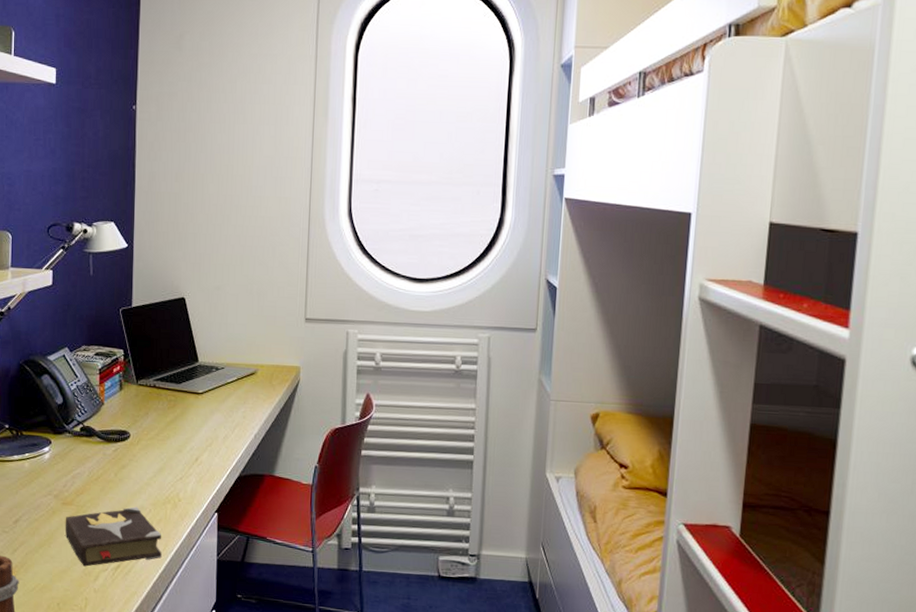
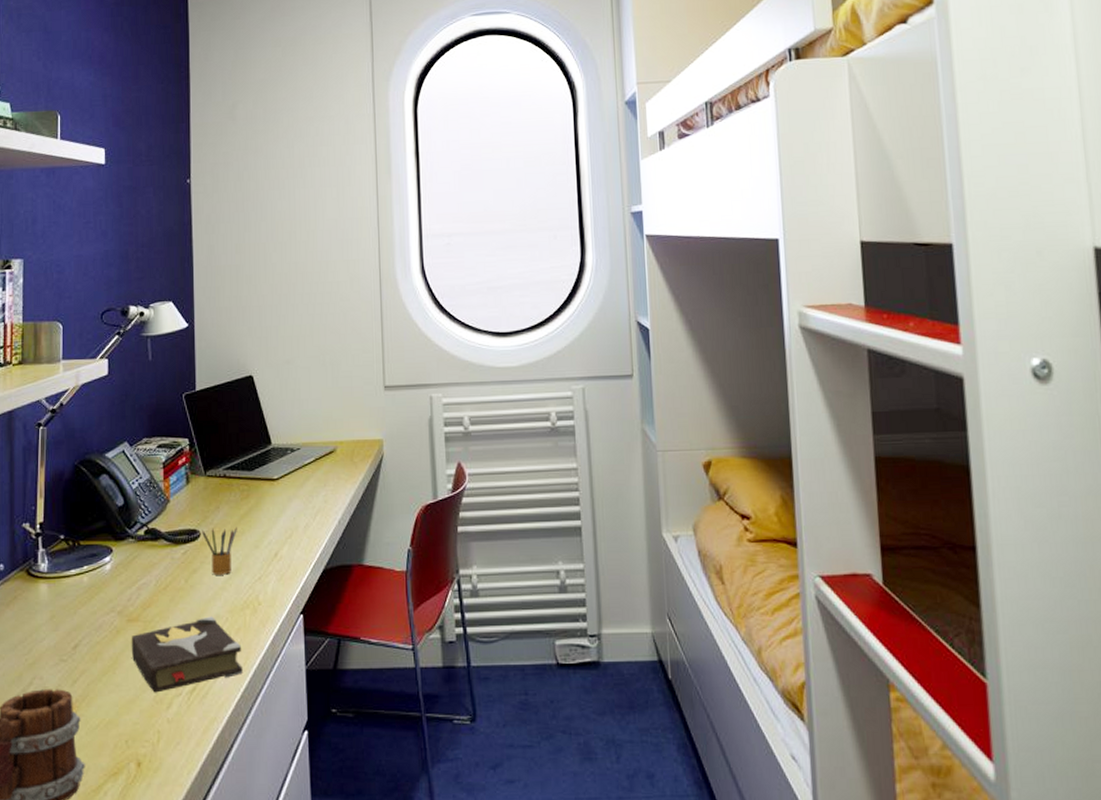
pencil box: none [132,431,163,473] -> present [202,527,237,575]

